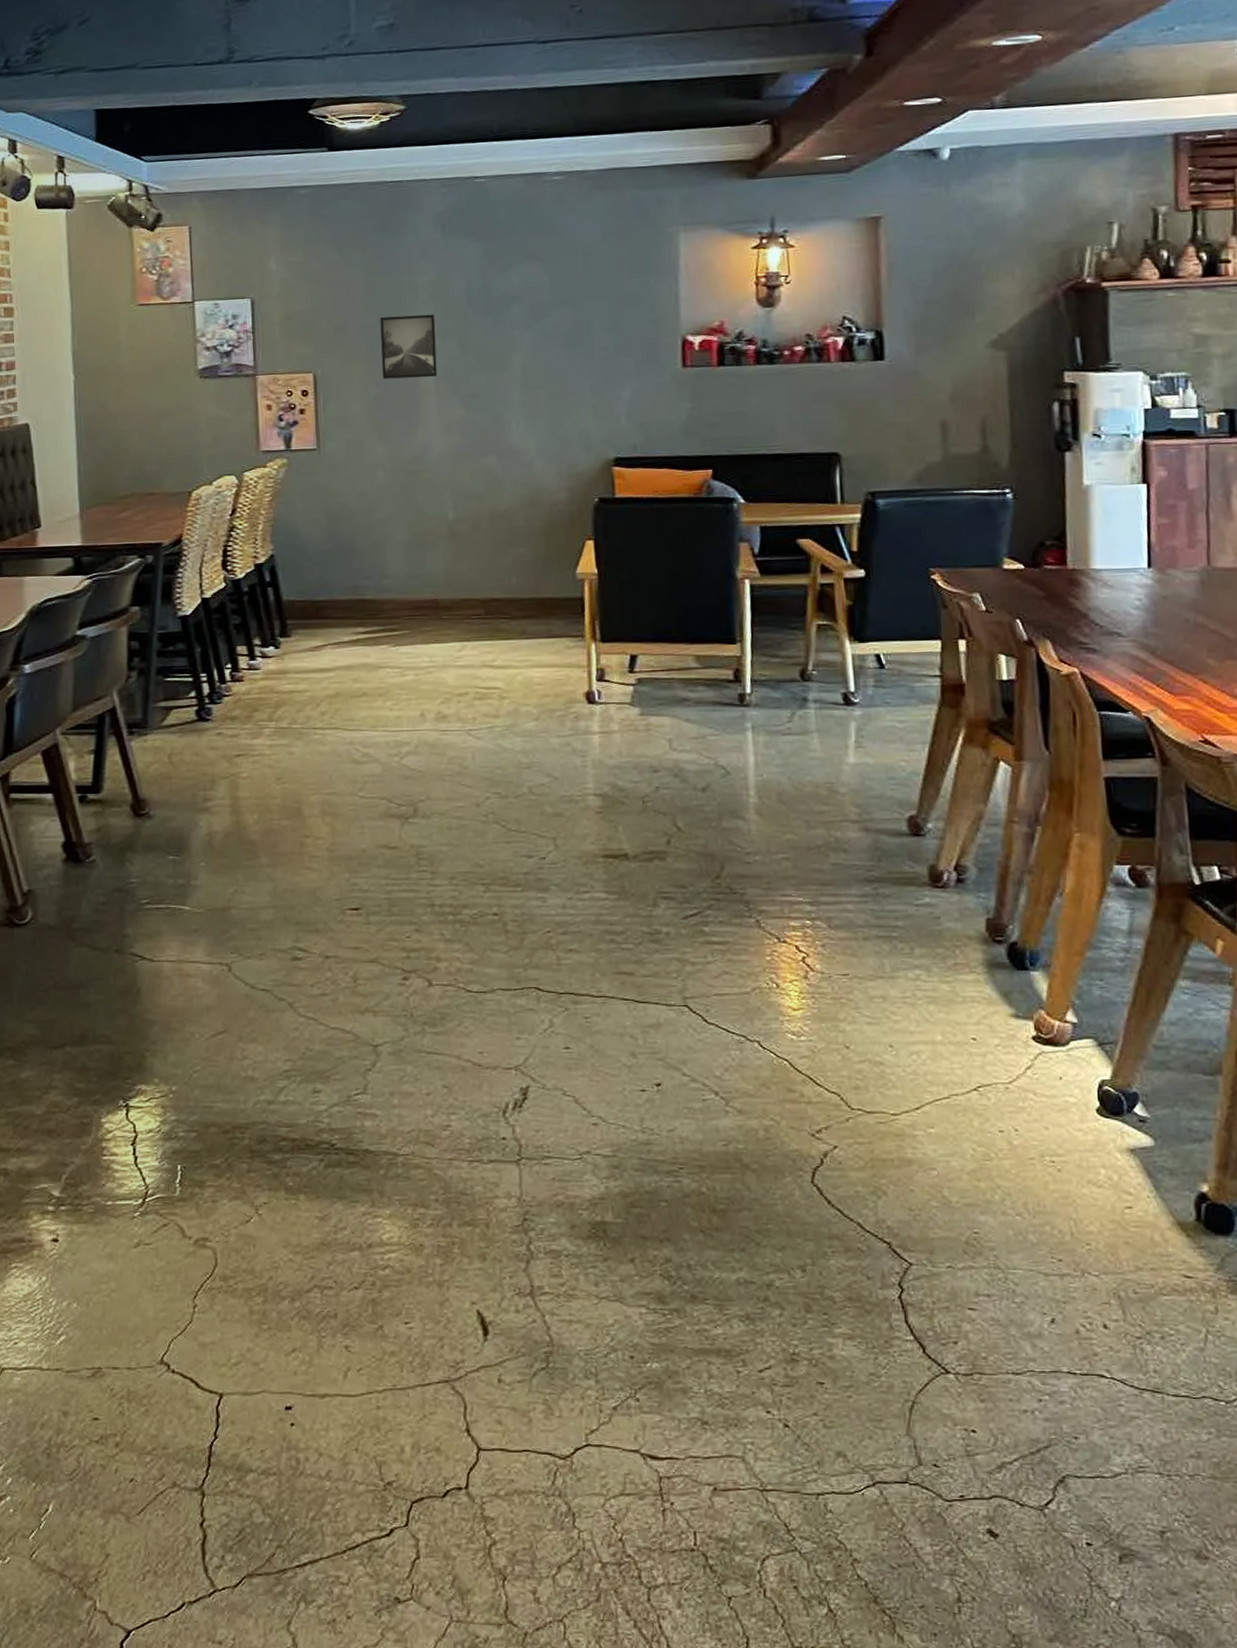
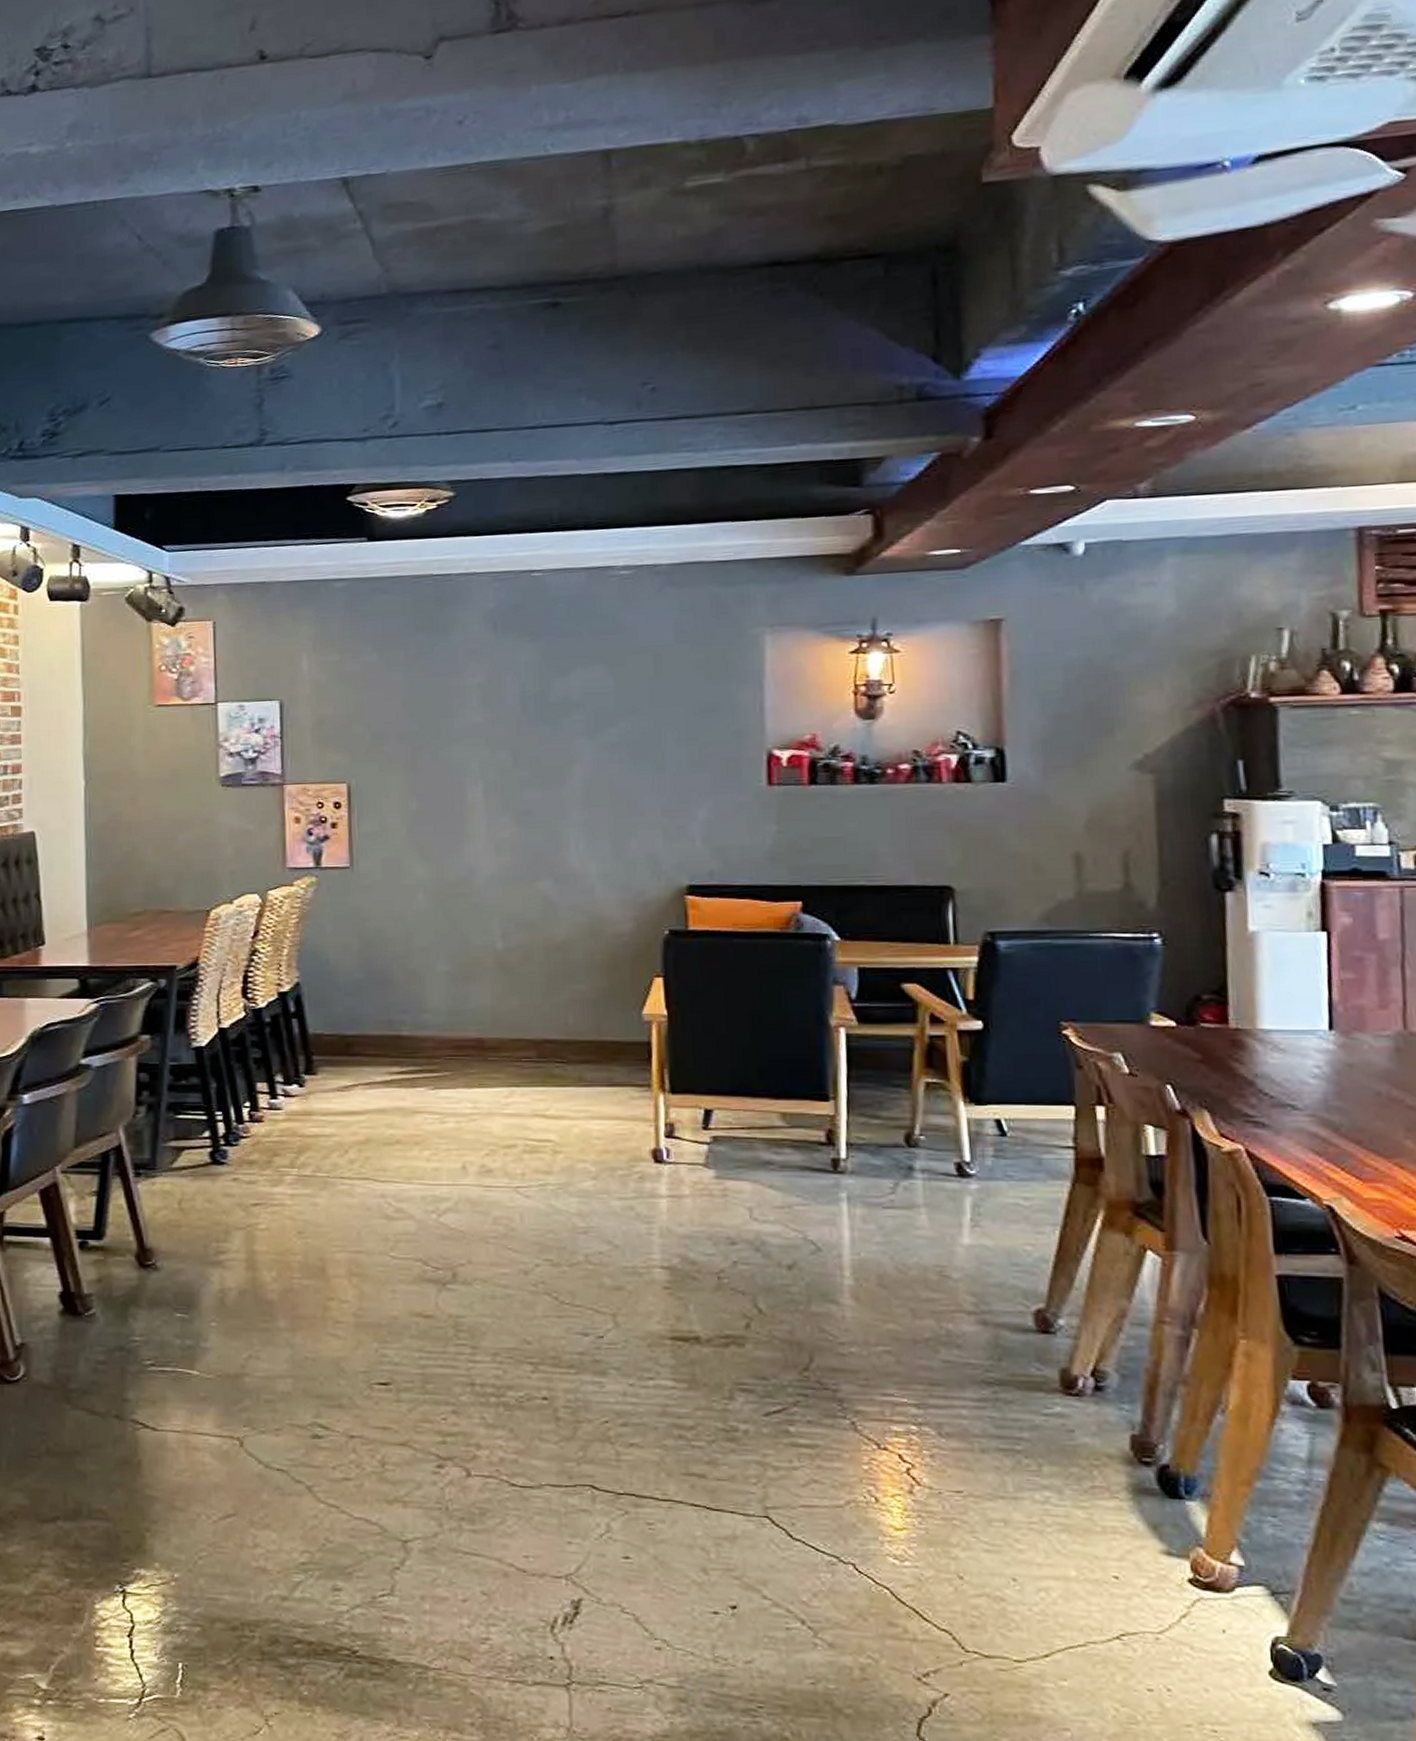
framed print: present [380,314,438,379] -> none [422,721,486,792]

